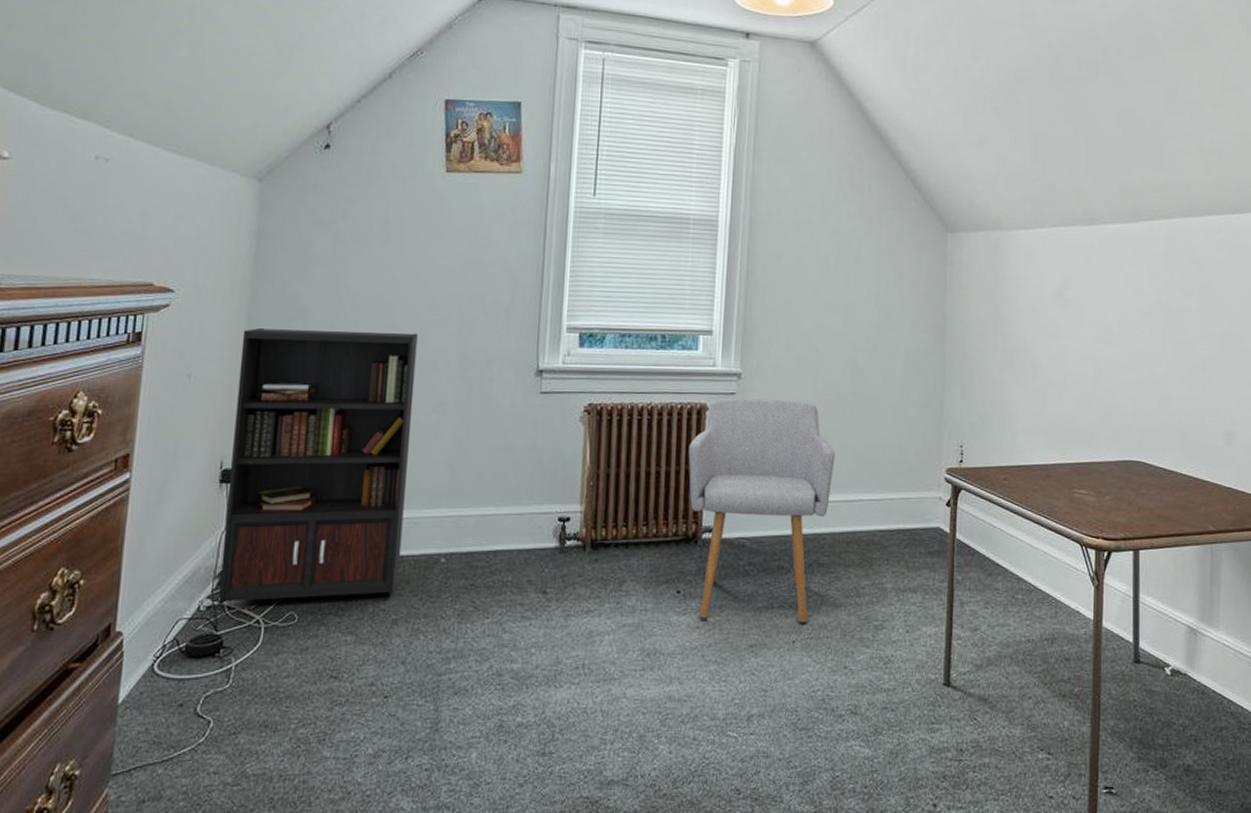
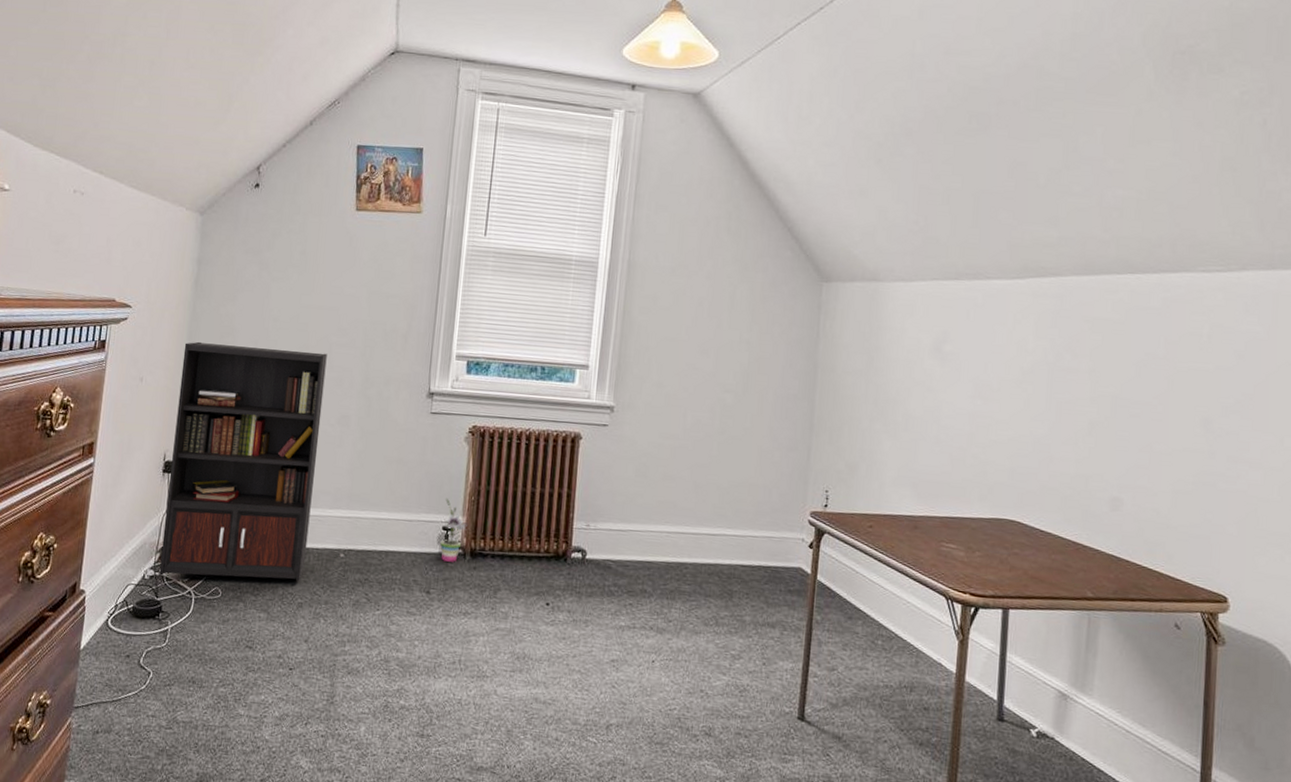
potted plant: none [556,485,588,556] -> present [440,497,469,562]
chair: present [688,398,835,623] -> none [561,429,701,646]

